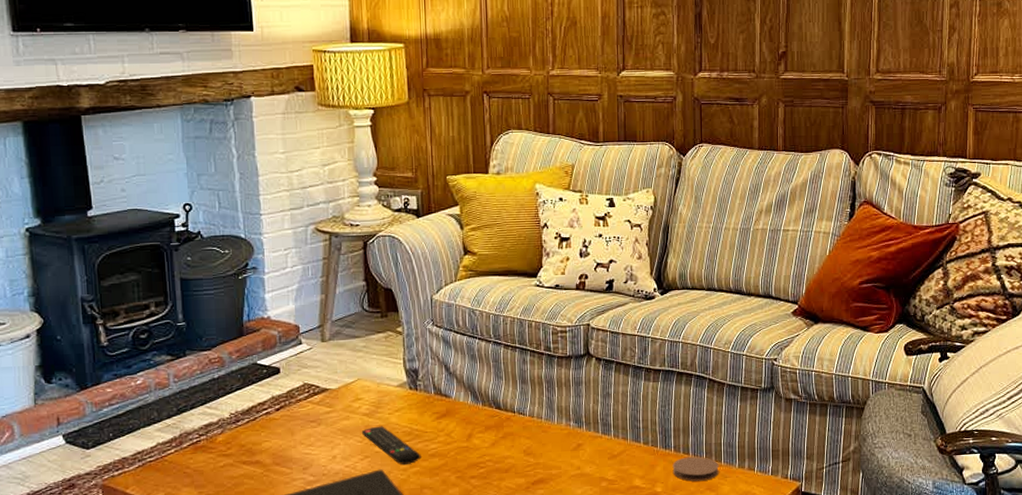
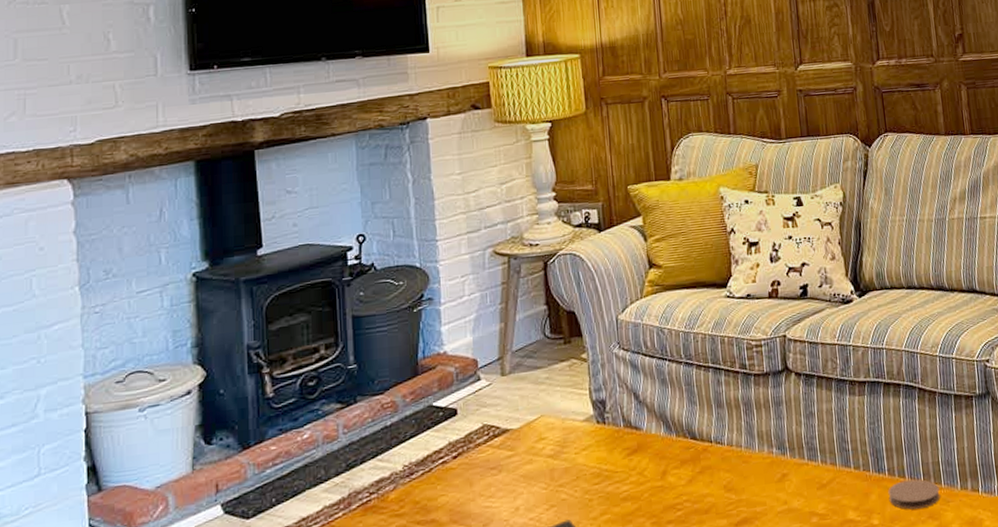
remote control: present [361,426,421,465] -> none [546,468,612,513]

